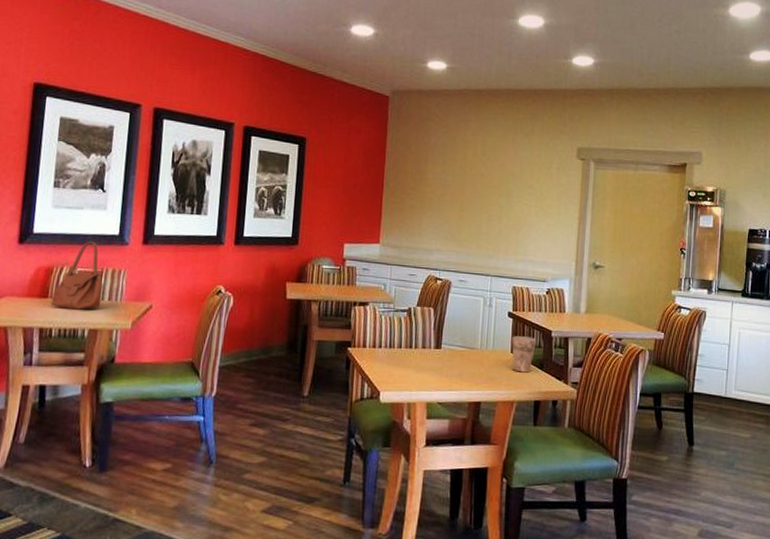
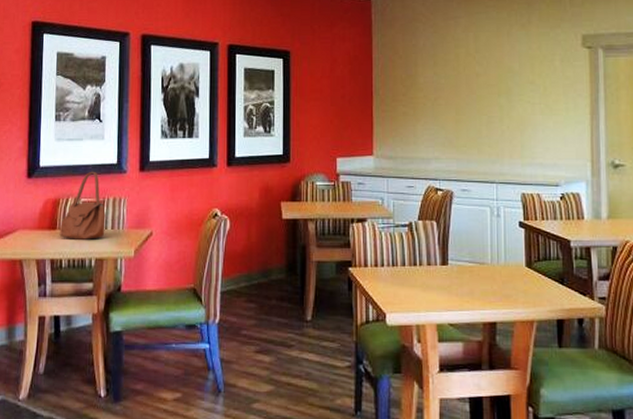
cup: present [512,336,537,373] -> none [526,248,554,288]

